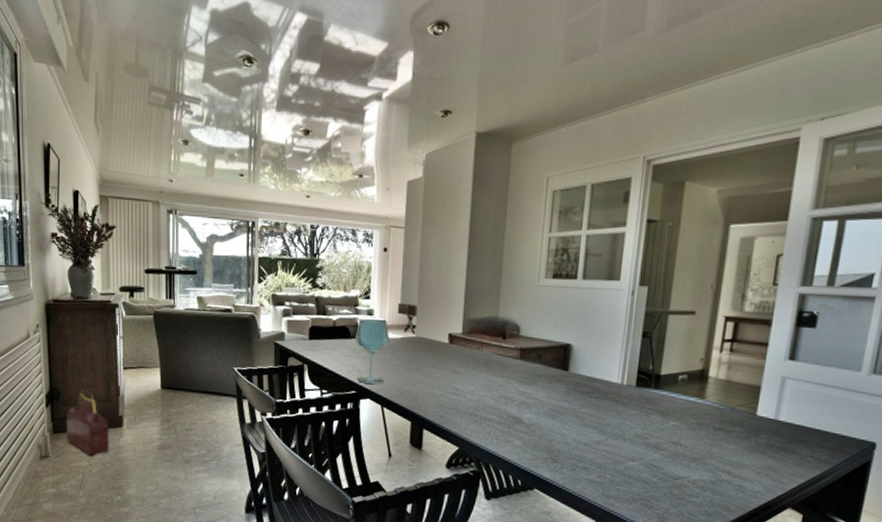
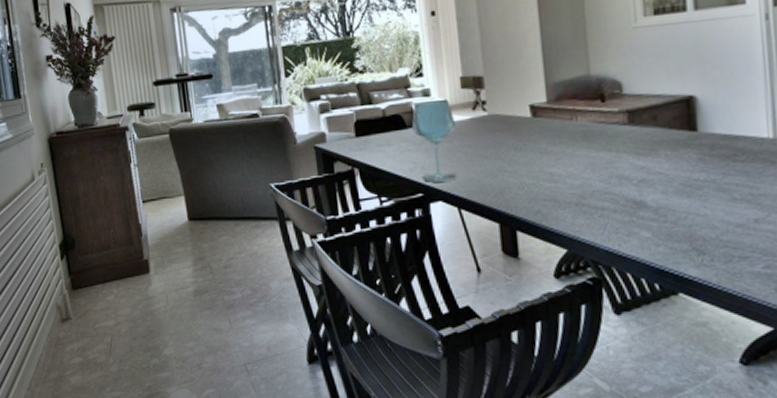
handbag: present [67,389,109,457] -> none [85,232,138,313]

